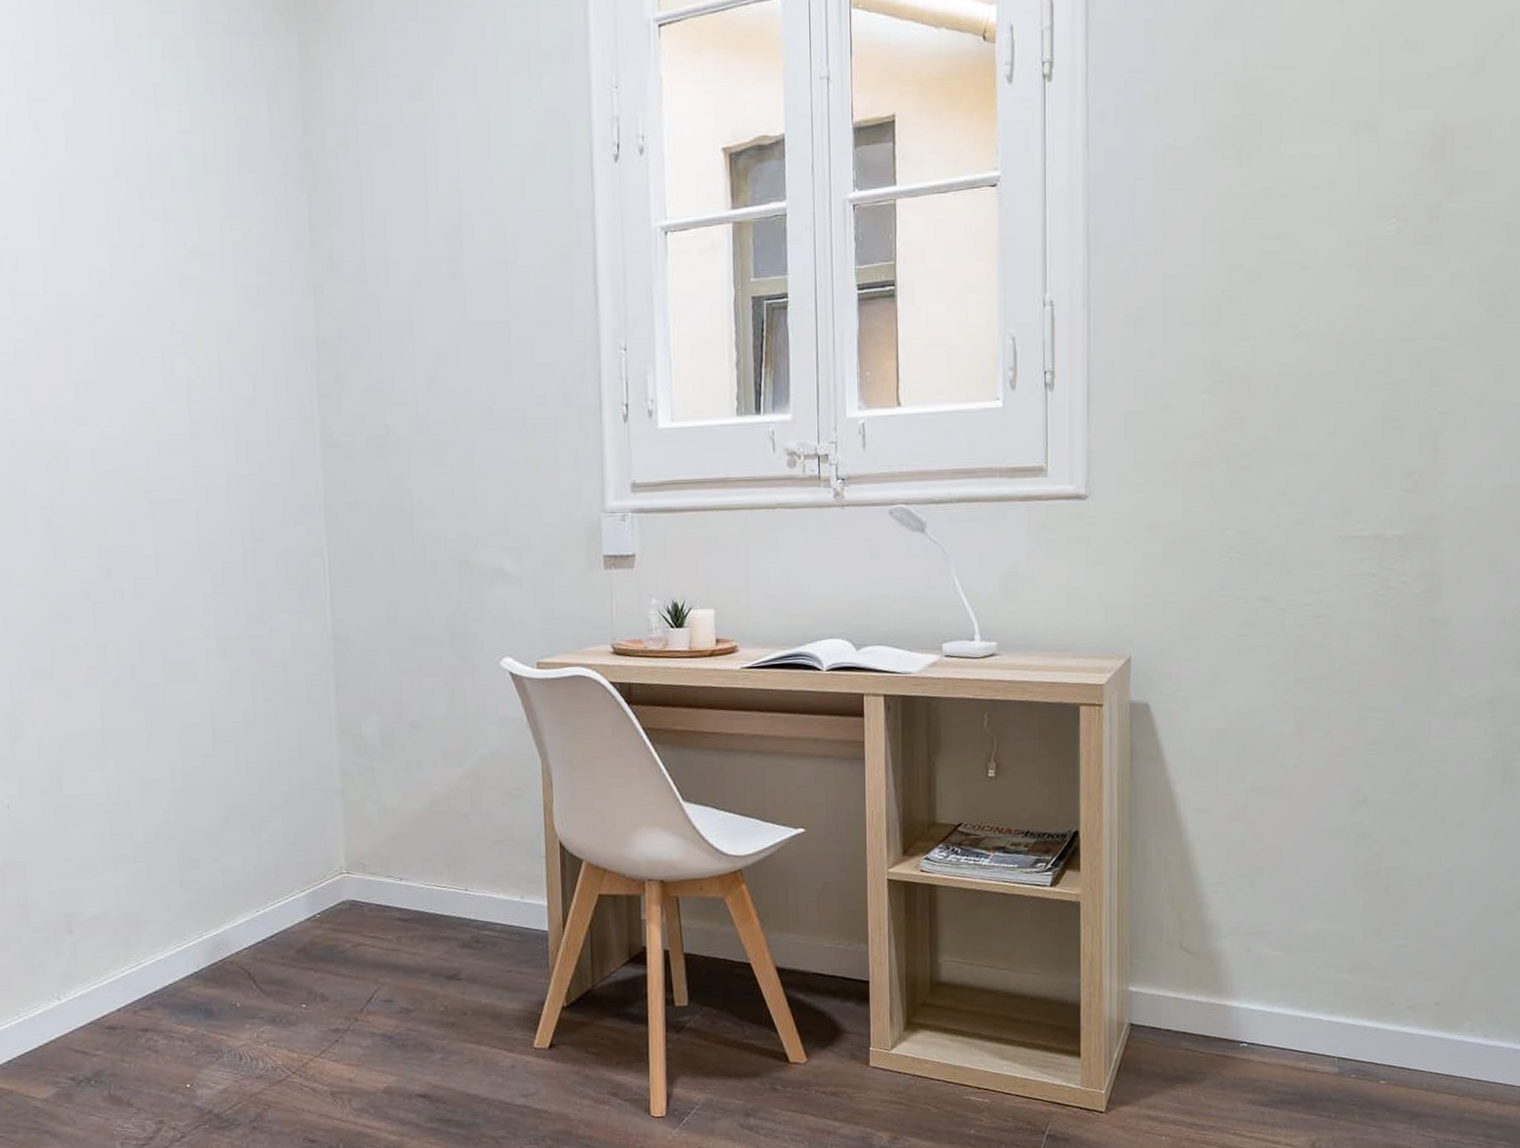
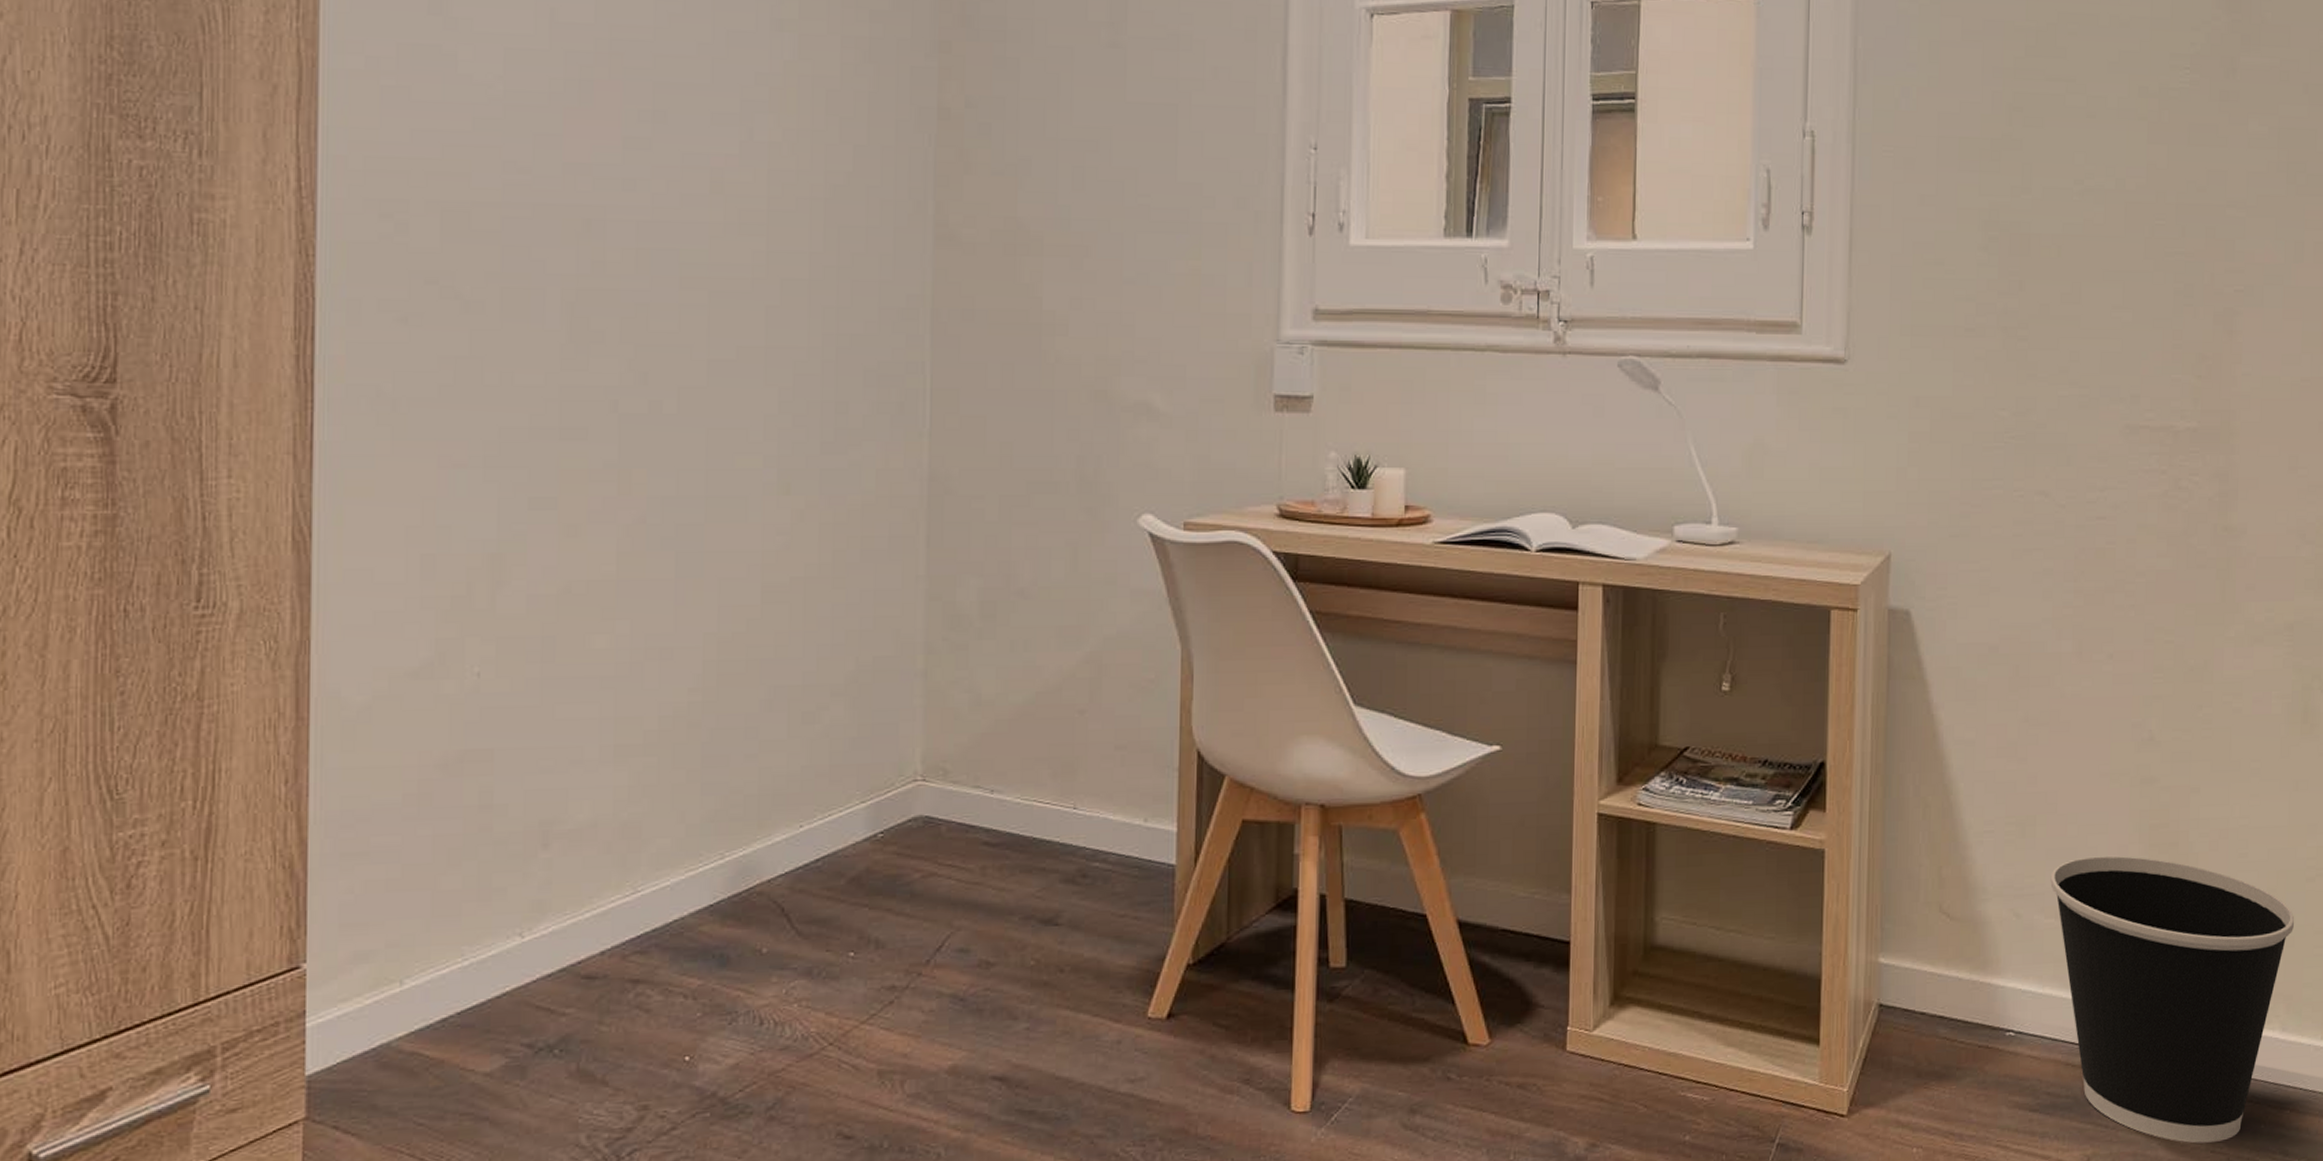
wastebasket: none [1277,898,1496,1129] -> present [2050,855,2295,1144]

